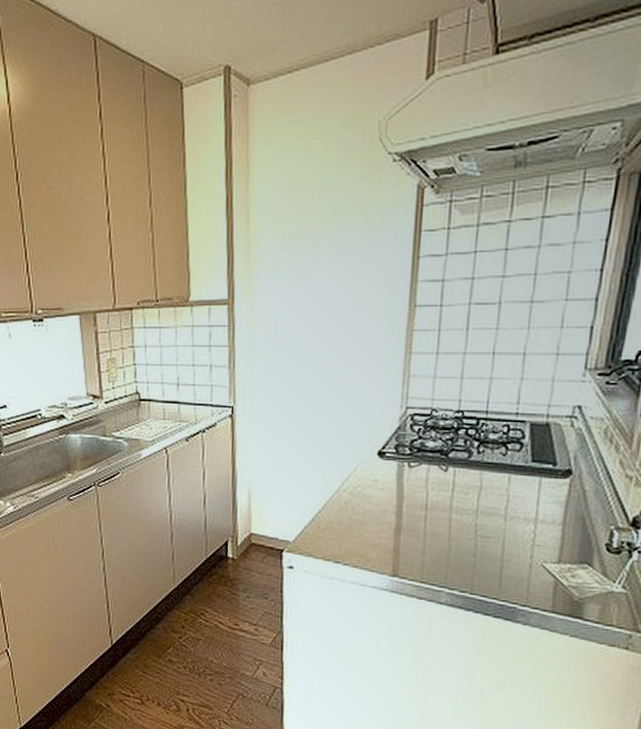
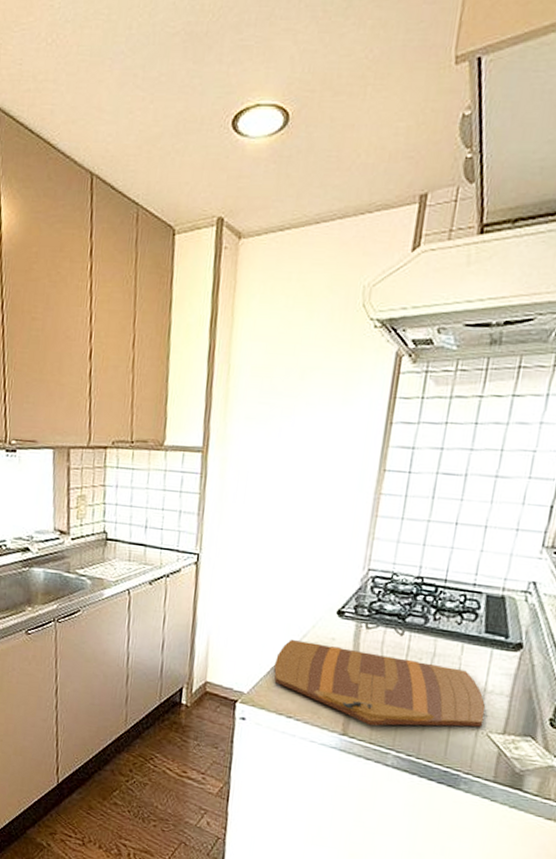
cutting board: none [318,484,538,565] -> present [274,639,486,727]

